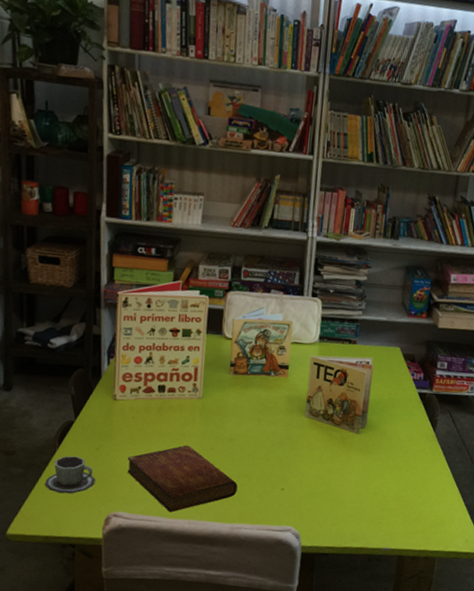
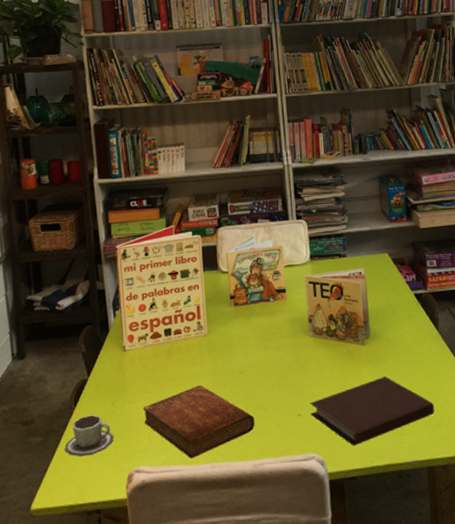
notebook: none [294,467,416,526] -> present [310,377,434,446]

